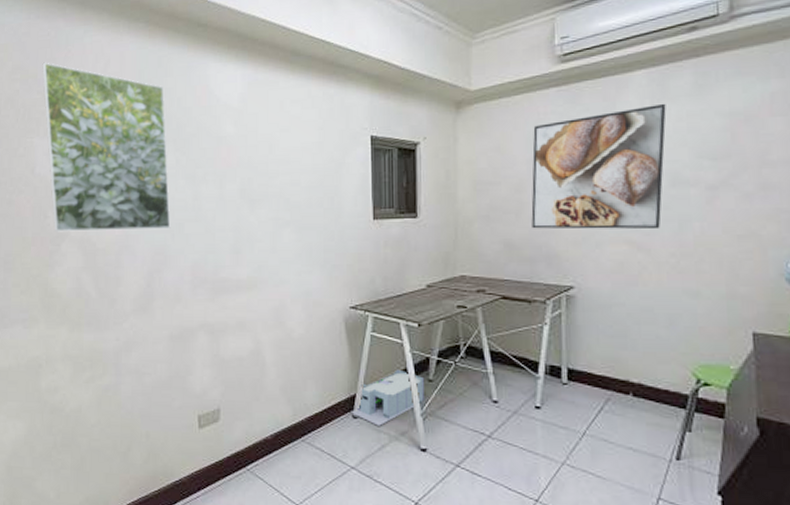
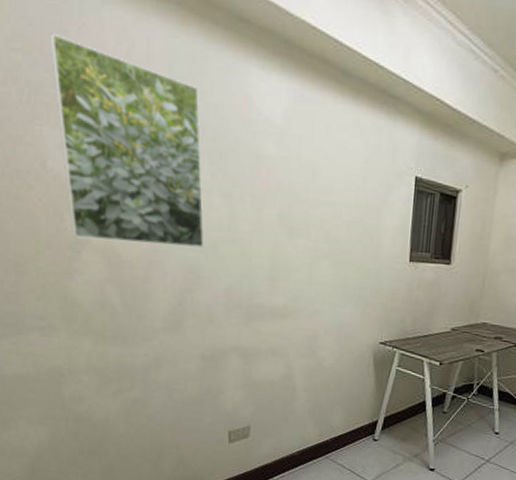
storage bin: present [351,369,424,426] -> none [372,401,439,448]

